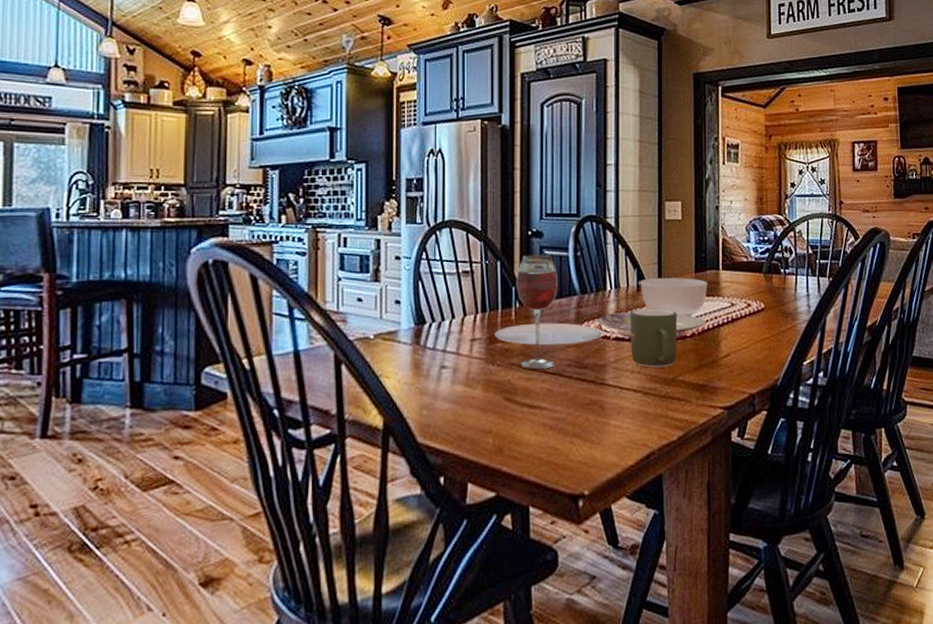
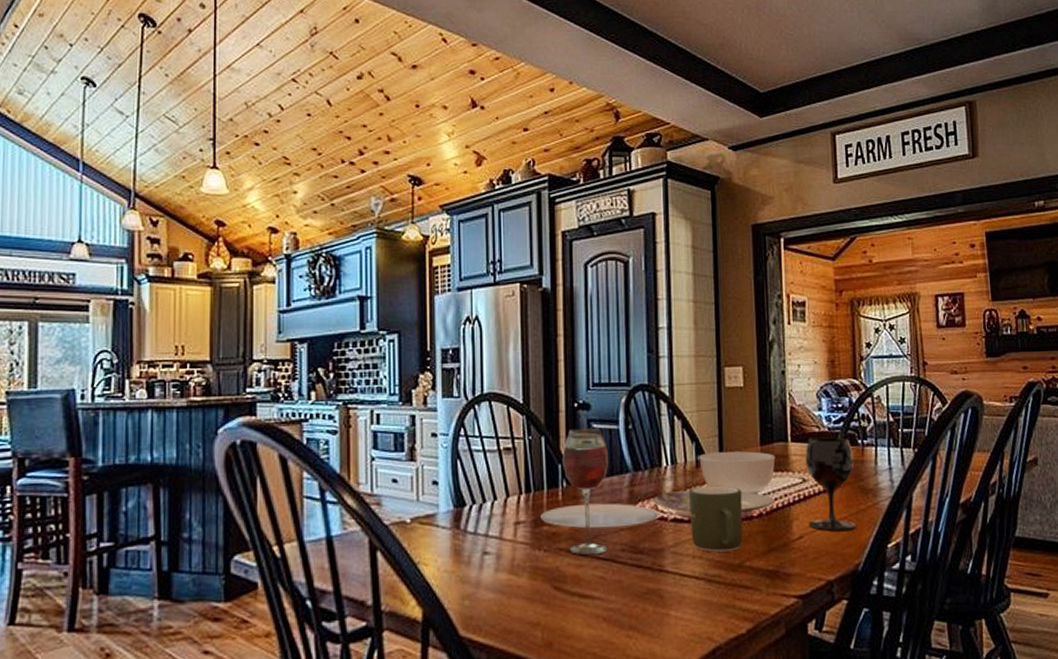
wine glass: none [734,266,777,351] -> present [805,437,857,532]

